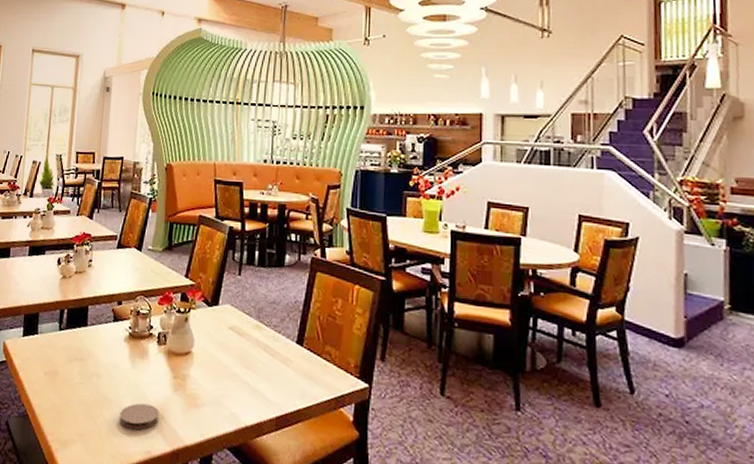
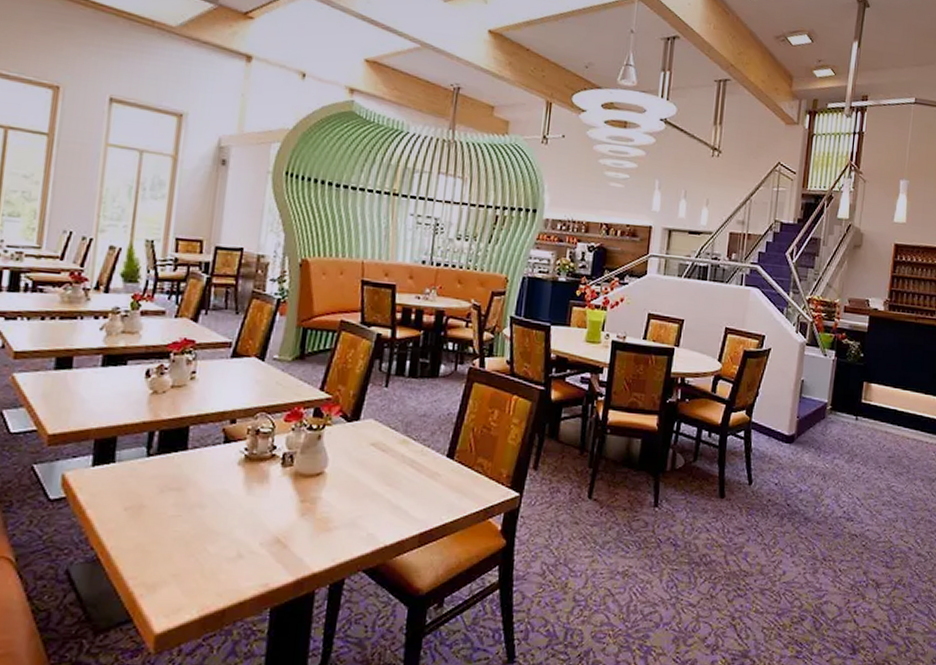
coaster: present [119,403,160,430] -> none [229,533,281,563]

